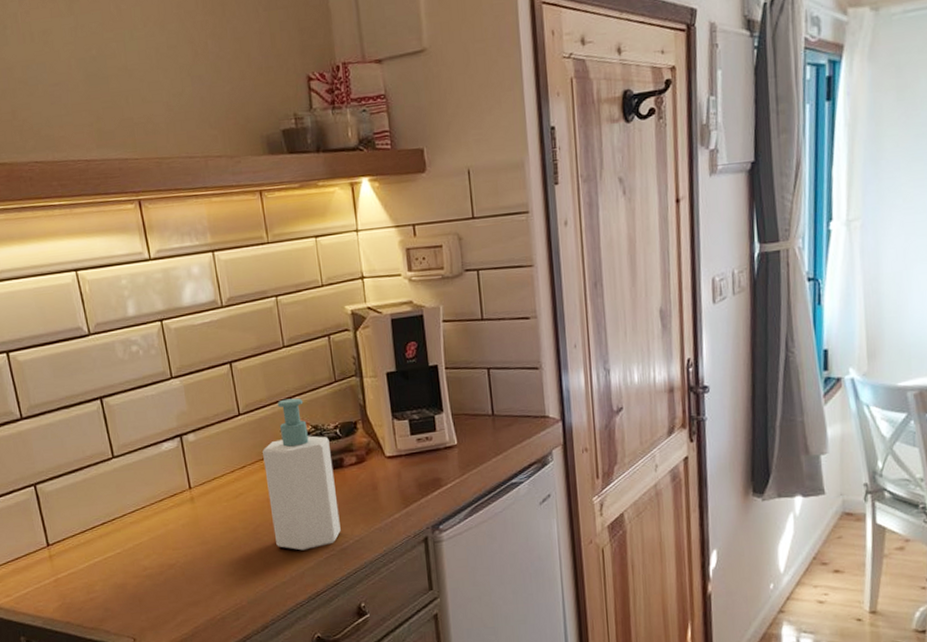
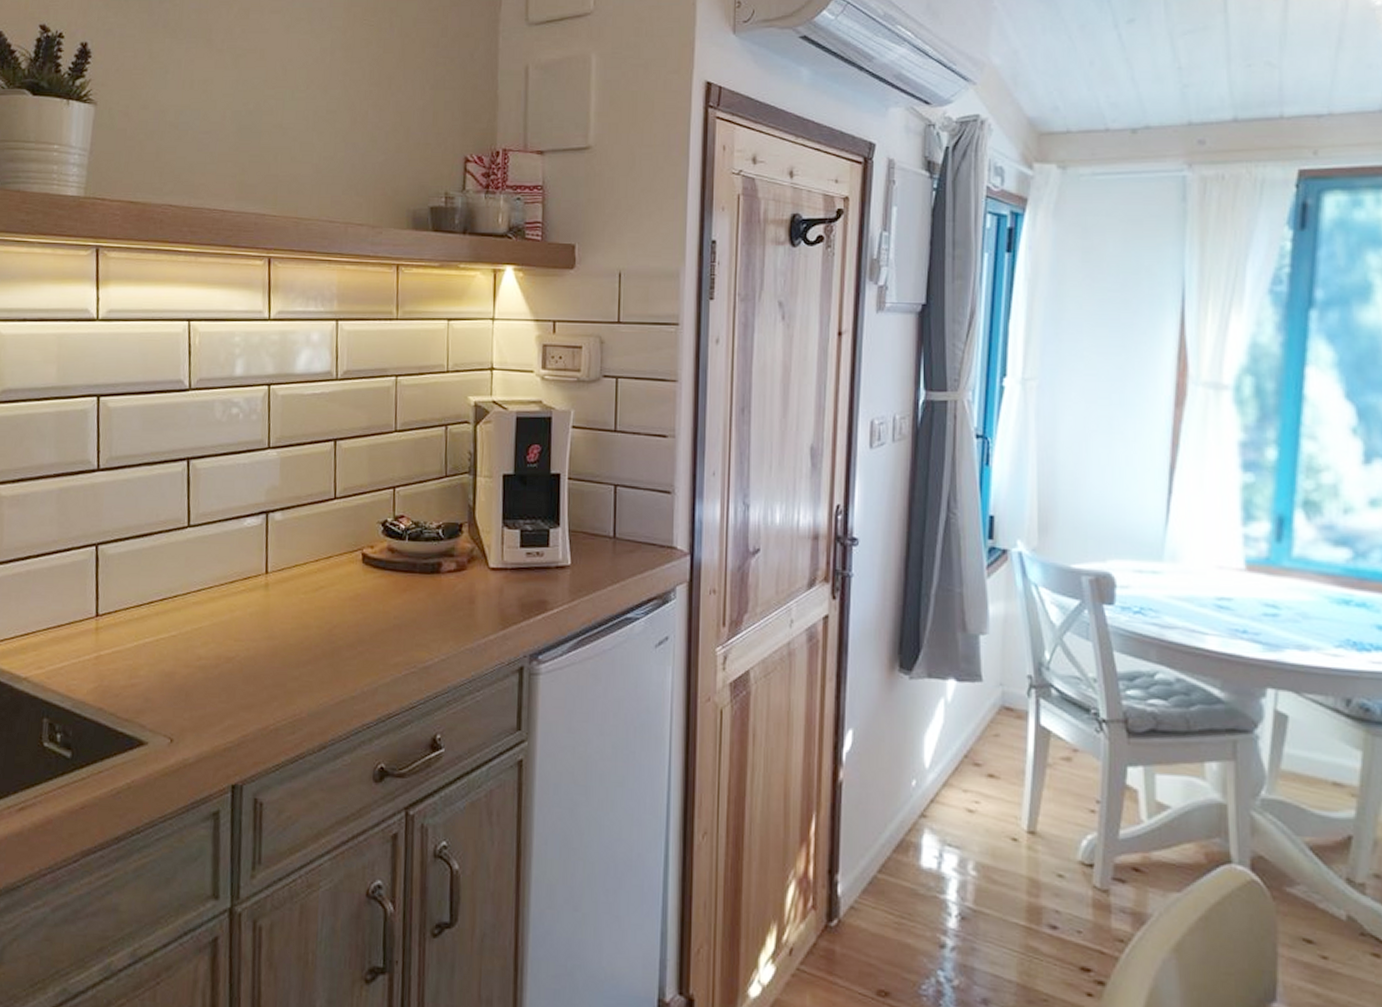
soap bottle: present [263,398,341,551] -> none [351,488,429,663]

